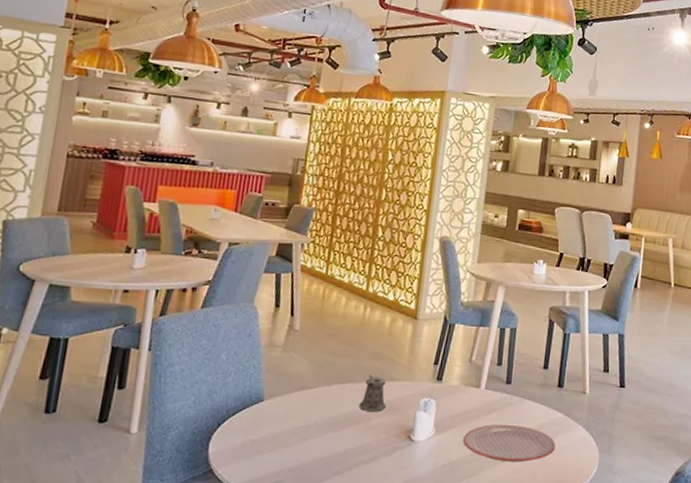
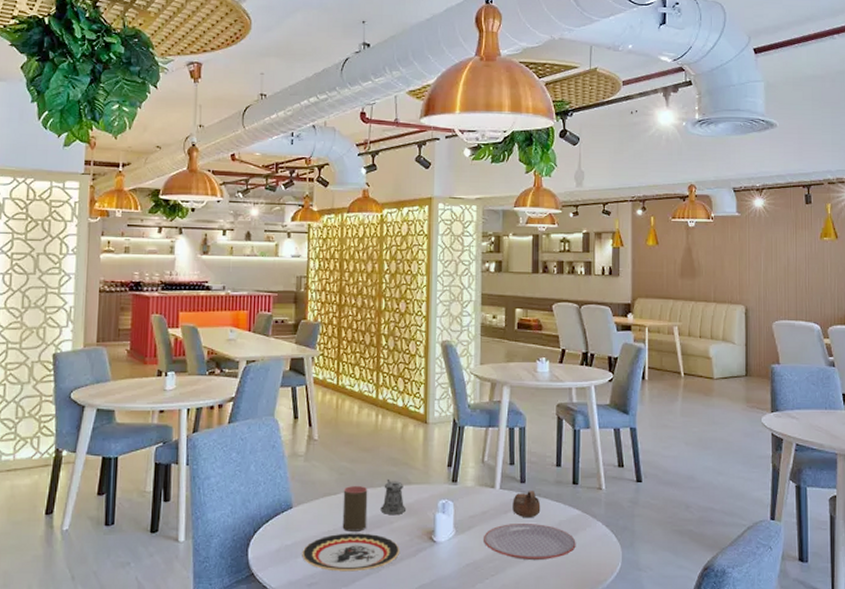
plate: none [268,429,376,470] -> present [302,533,400,572]
cup: none [316,379,348,428] -> present [342,485,368,531]
cup: none [495,392,524,419] -> present [512,491,541,517]

